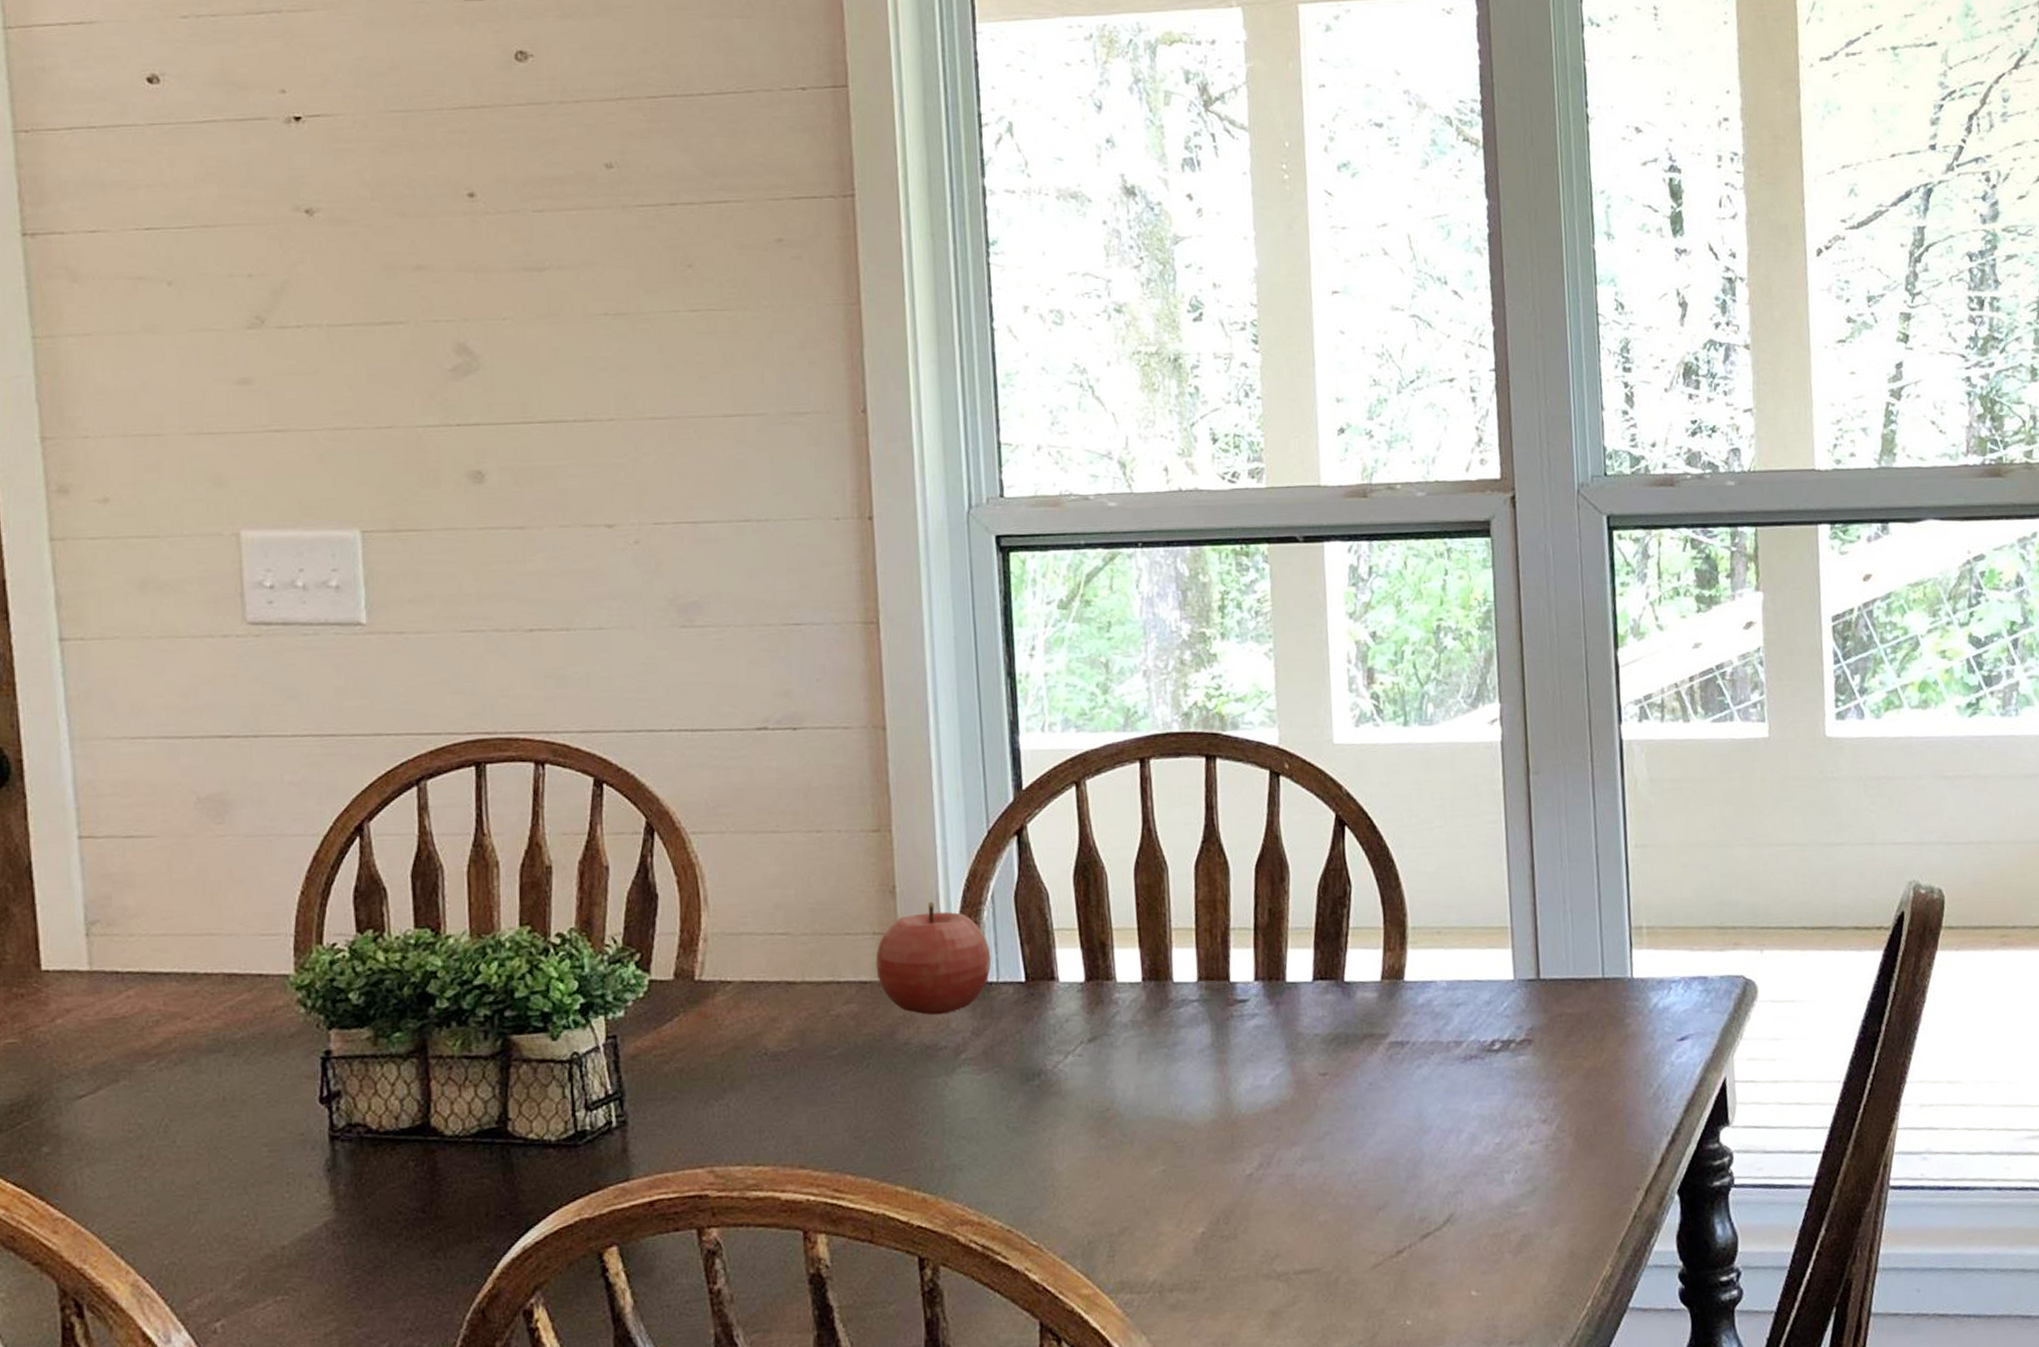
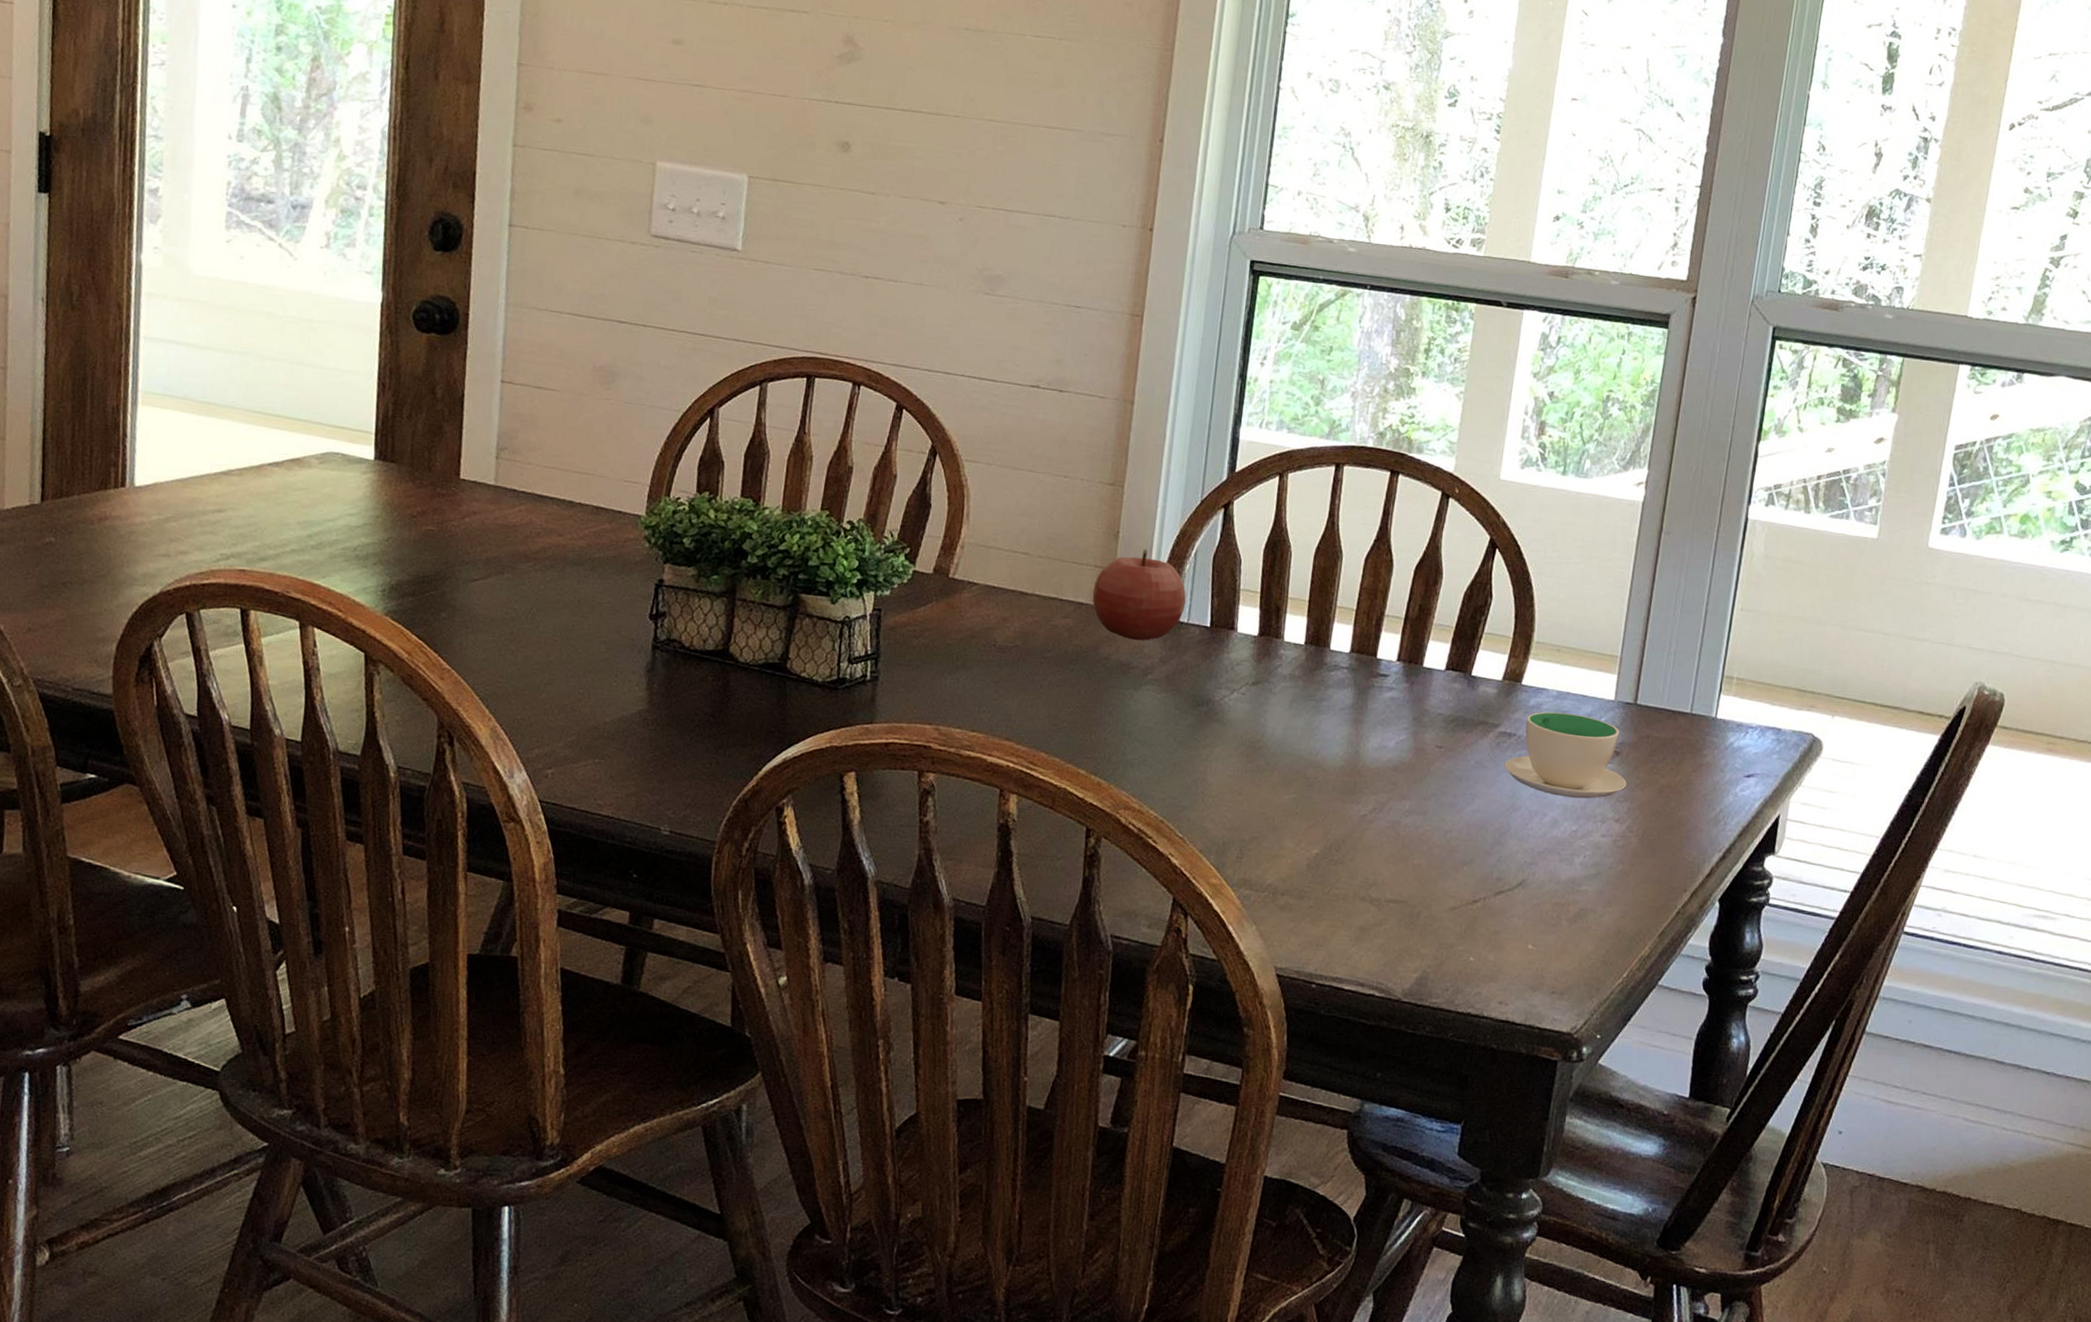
cup: none [1402,1004,1548,1106] -> present [1504,711,1627,799]

